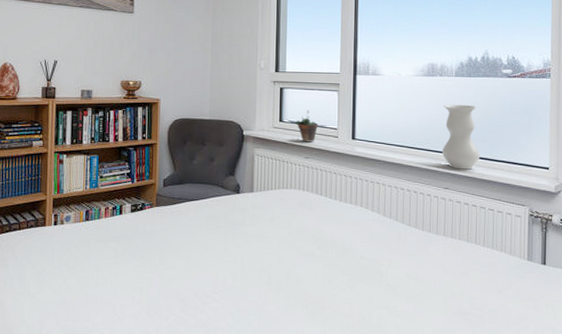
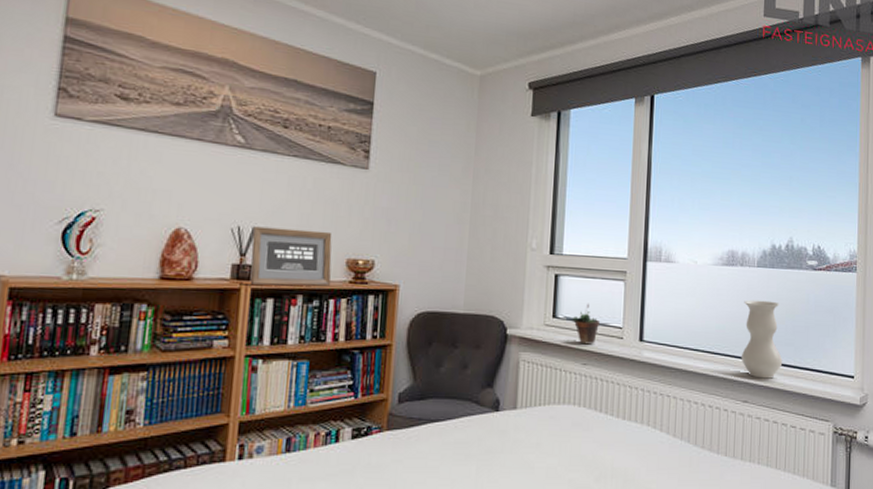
picture frame: none [54,59,111,102] -> present [249,226,332,287]

